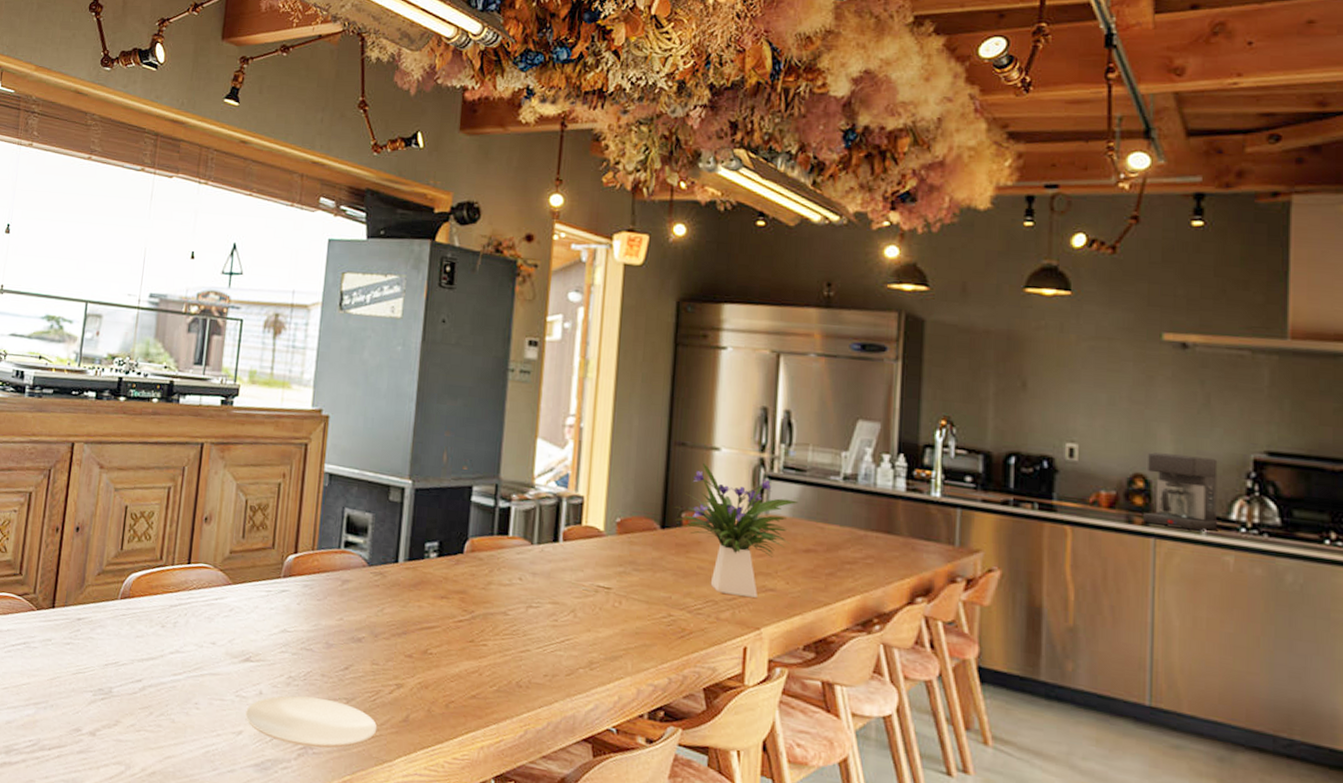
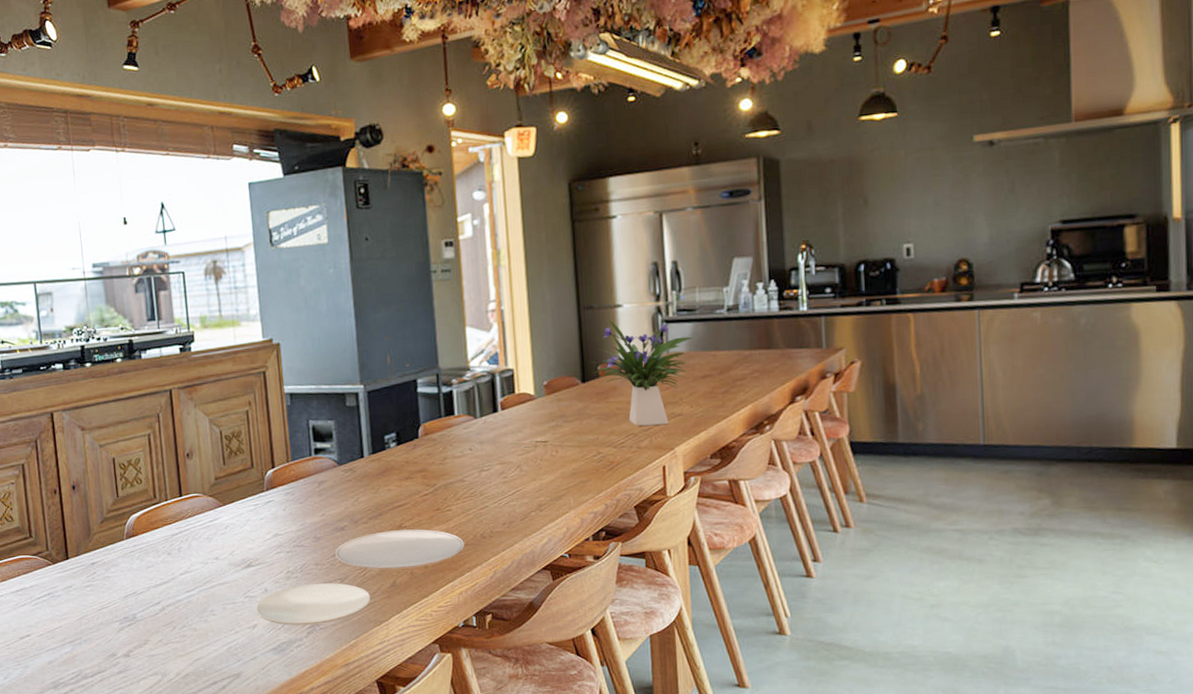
plate: none [345,653,496,706] -> present [334,529,464,570]
coffee maker: present [1143,452,1218,531] -> none [968,234,1027,299]

